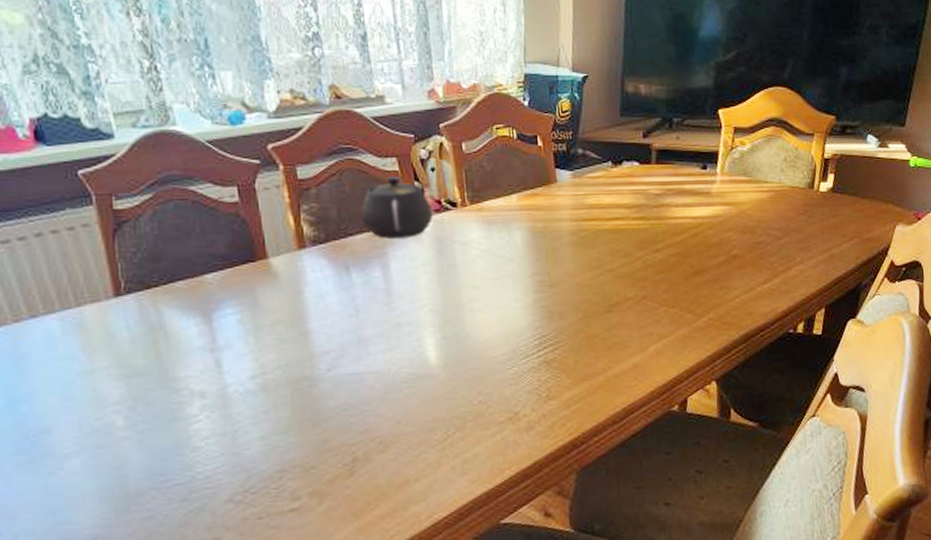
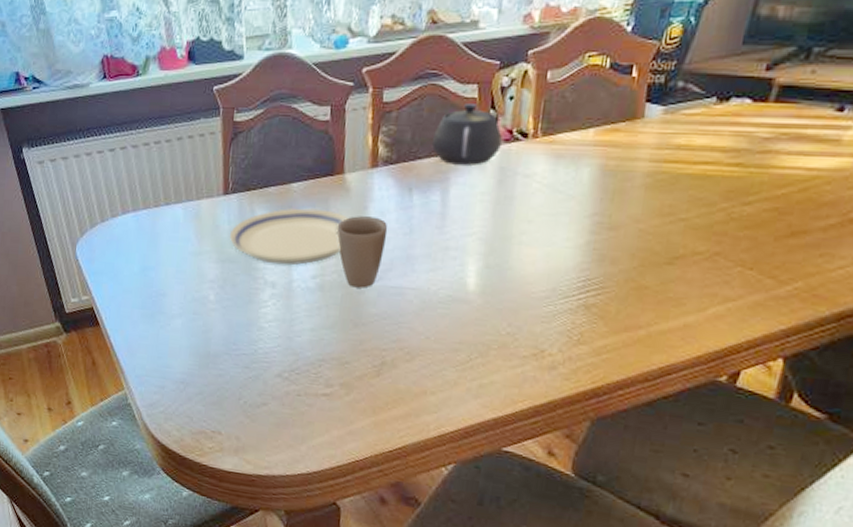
plate: none [131,299,284,371] -> present [229,207,350,265]
cup: none [270,301,332,382] -> present [336,216,388,289]

